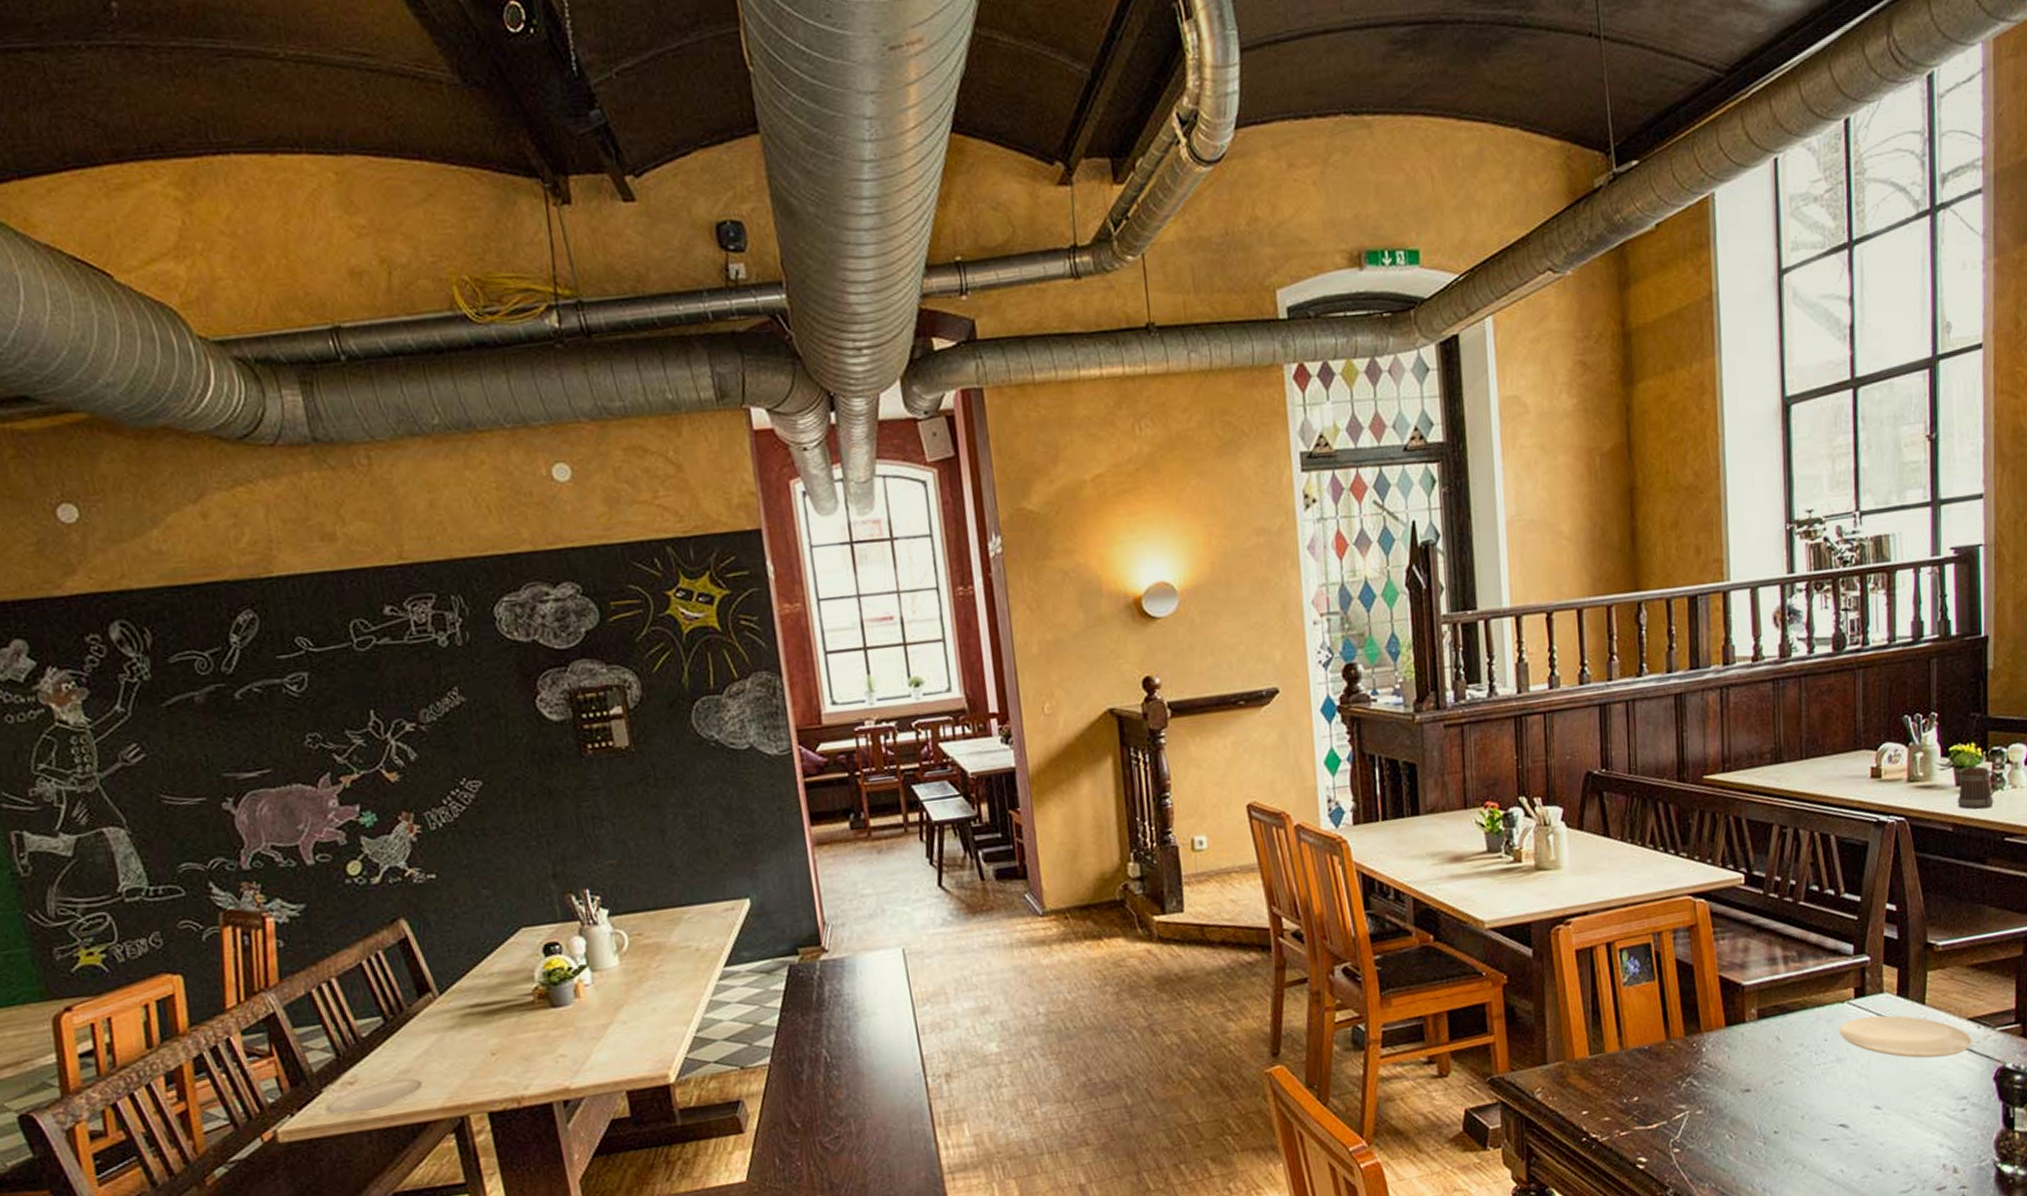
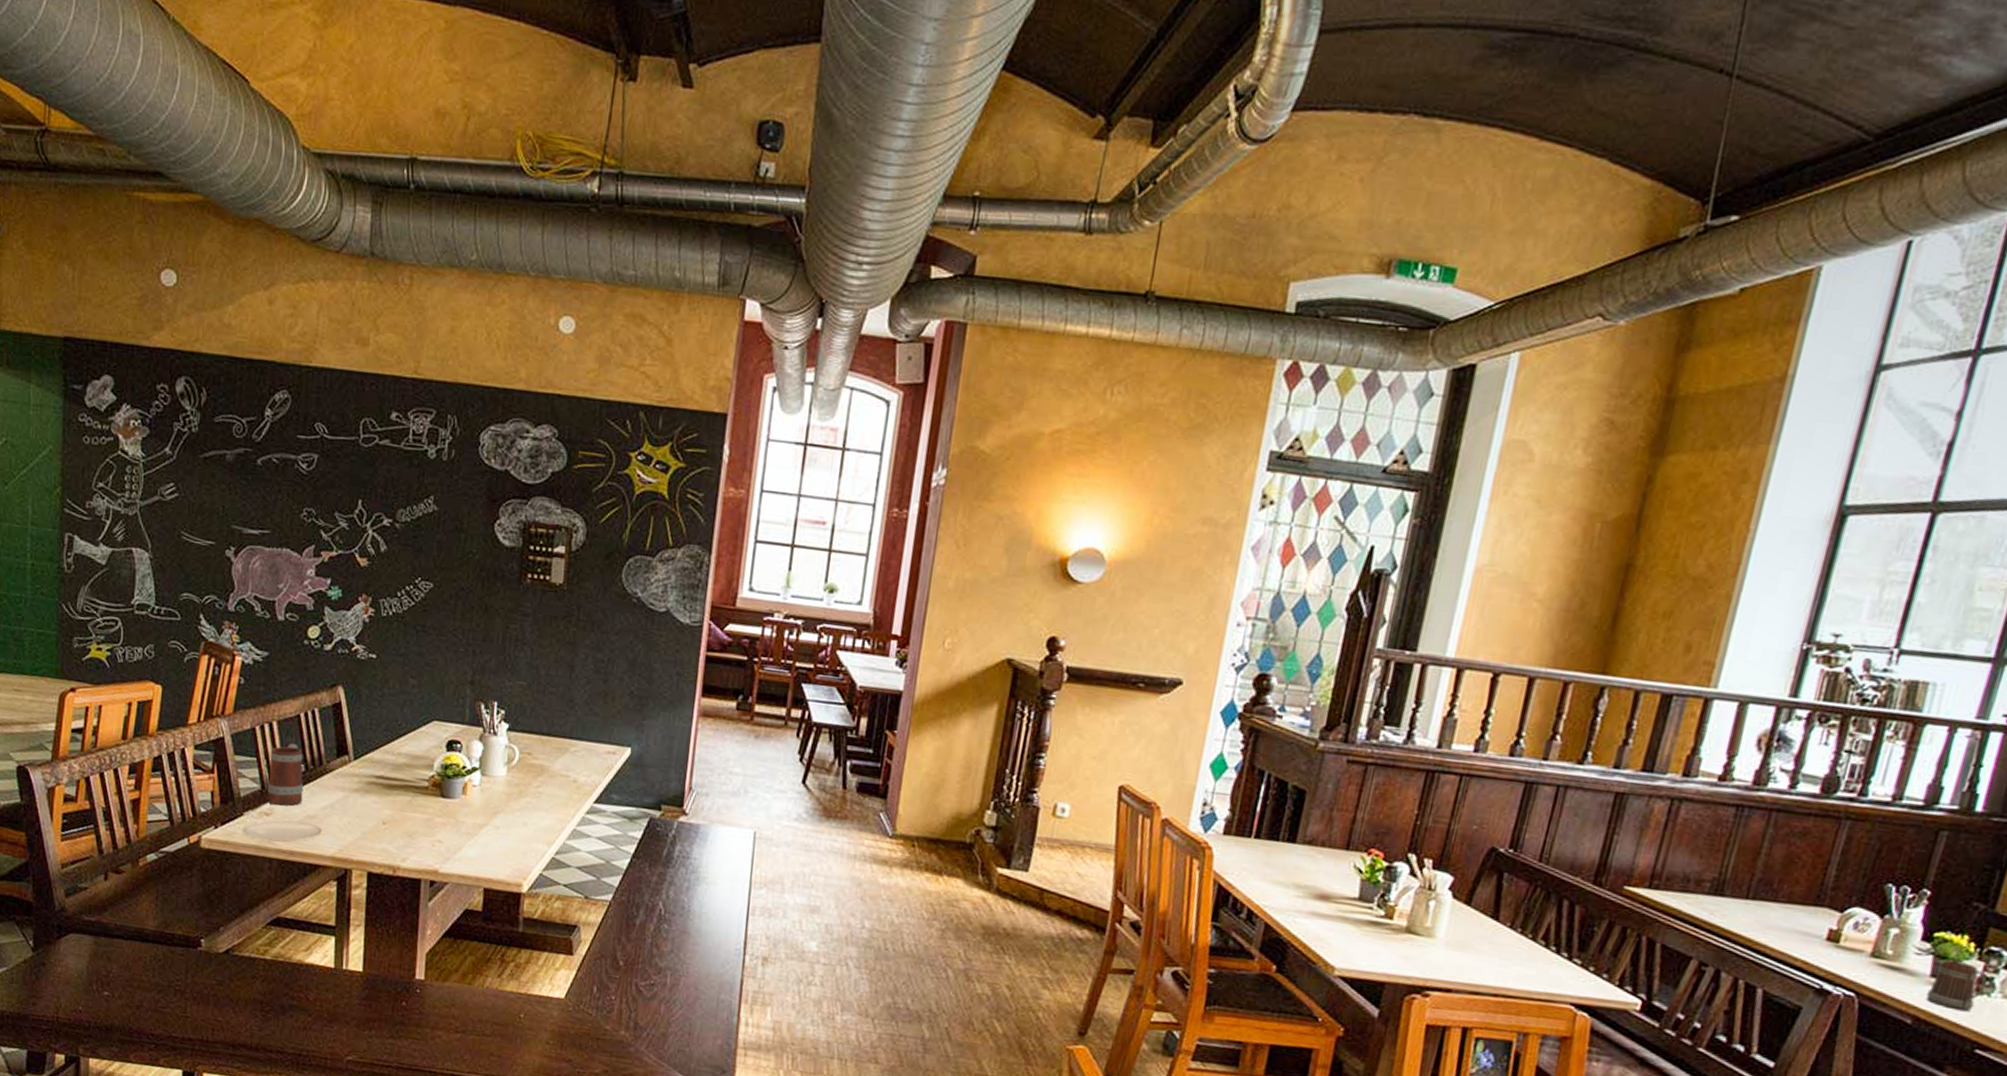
beer mug: none [337,996,391,1072] -> present [266,743,304,807]

